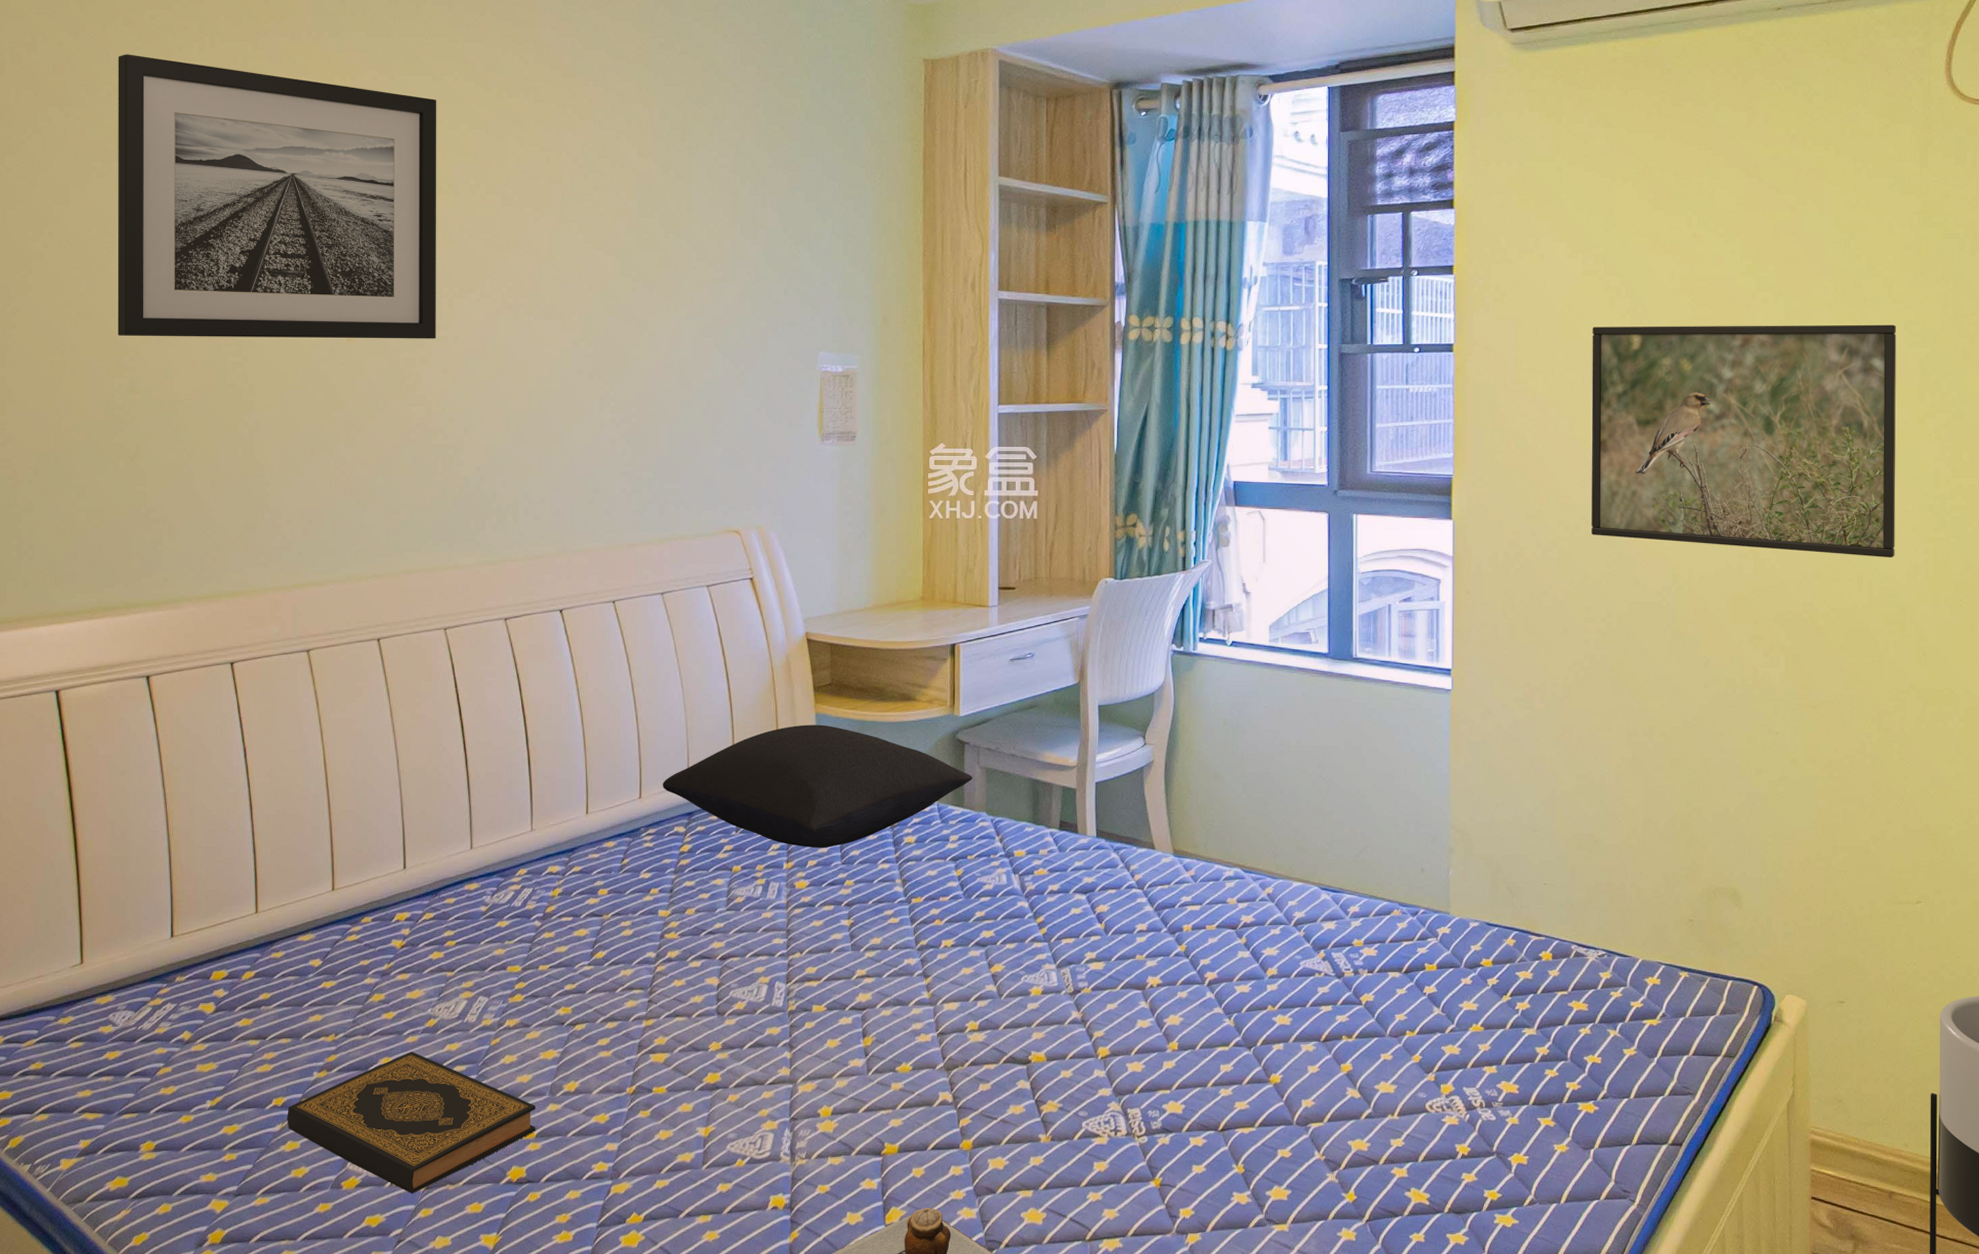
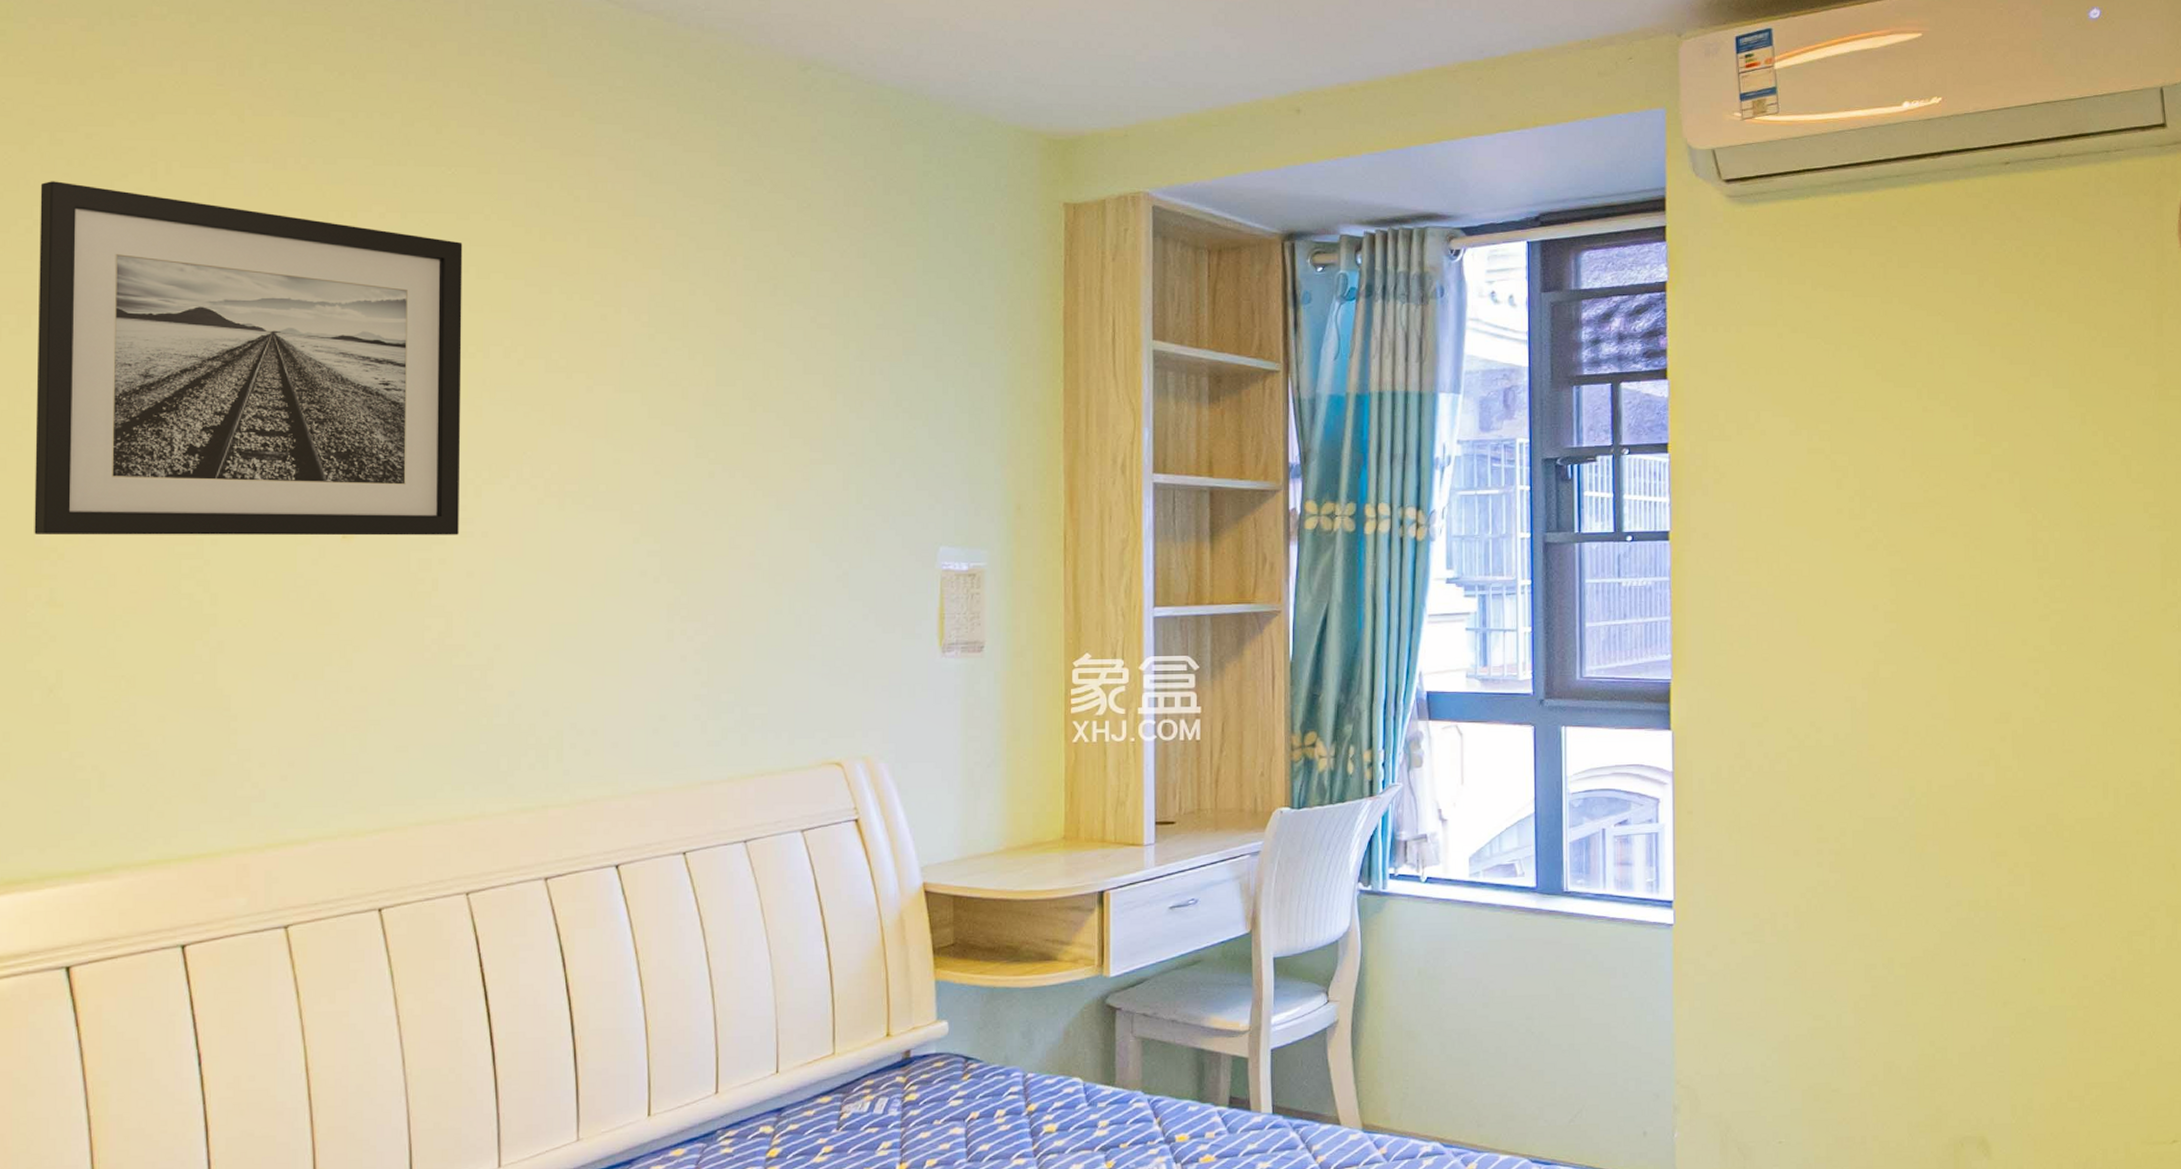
pillow: present [662,724,972,849] -> none [744,994,1125,1145]
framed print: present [1591,324,1897,558] -> none [1819,506,2141,762]

